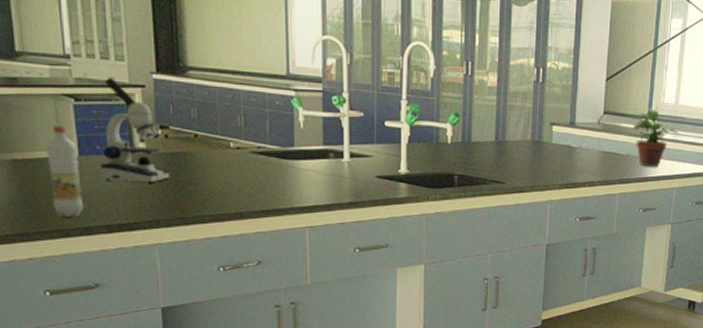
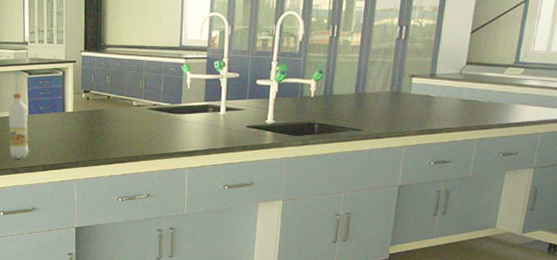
microscope: present [100,76,170,183] -> none [42,56,89,134]
potted plant: present [631,108,678,168] -> none [496,57,548,114]

